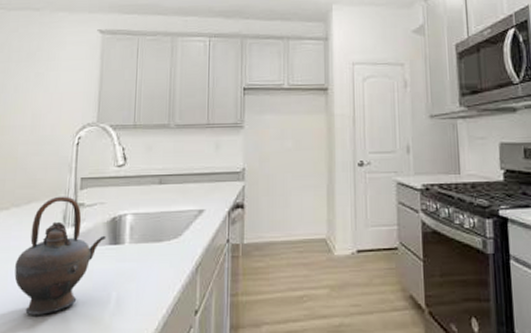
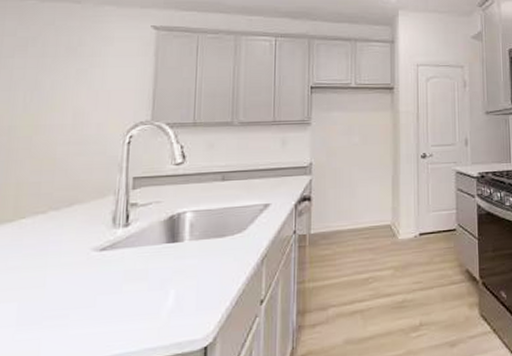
teapot: present [14,196,106,315] -> none [54,196,163,321]

